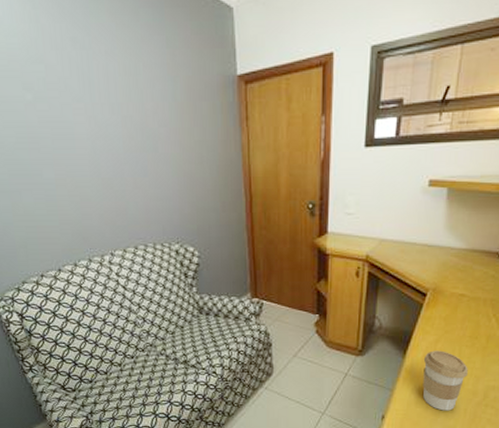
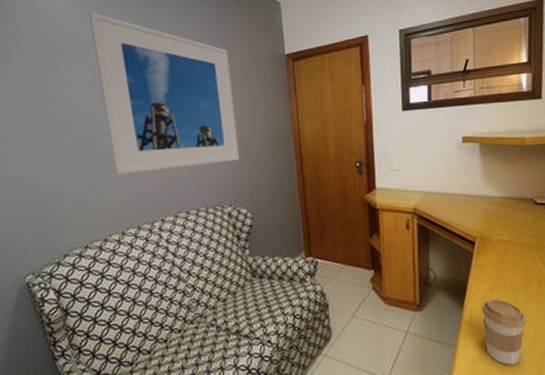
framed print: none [20,18,187,206] -> present [88,12,240,175]

